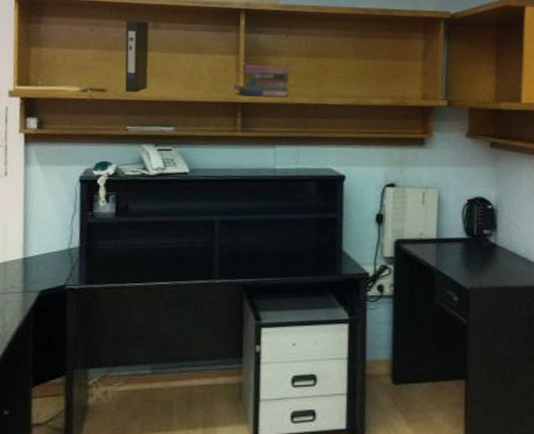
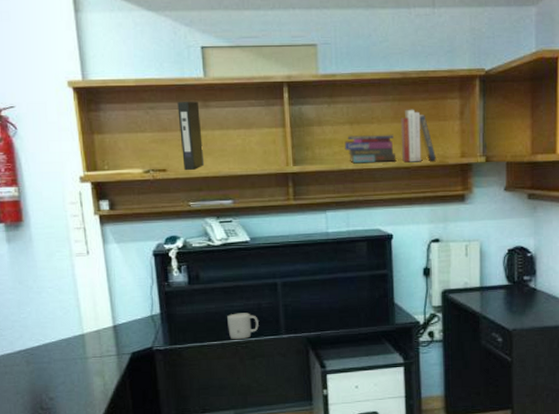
mug: none [153,252,190,283] -> present [226,313,259,340]
books: present [233,63,291,97] -> none [282,134,335,165]
books: none [300,68,354,99] -> present [344,134,396,164]
books: none [360,46,397,102] -> present [400,109,437,163]

